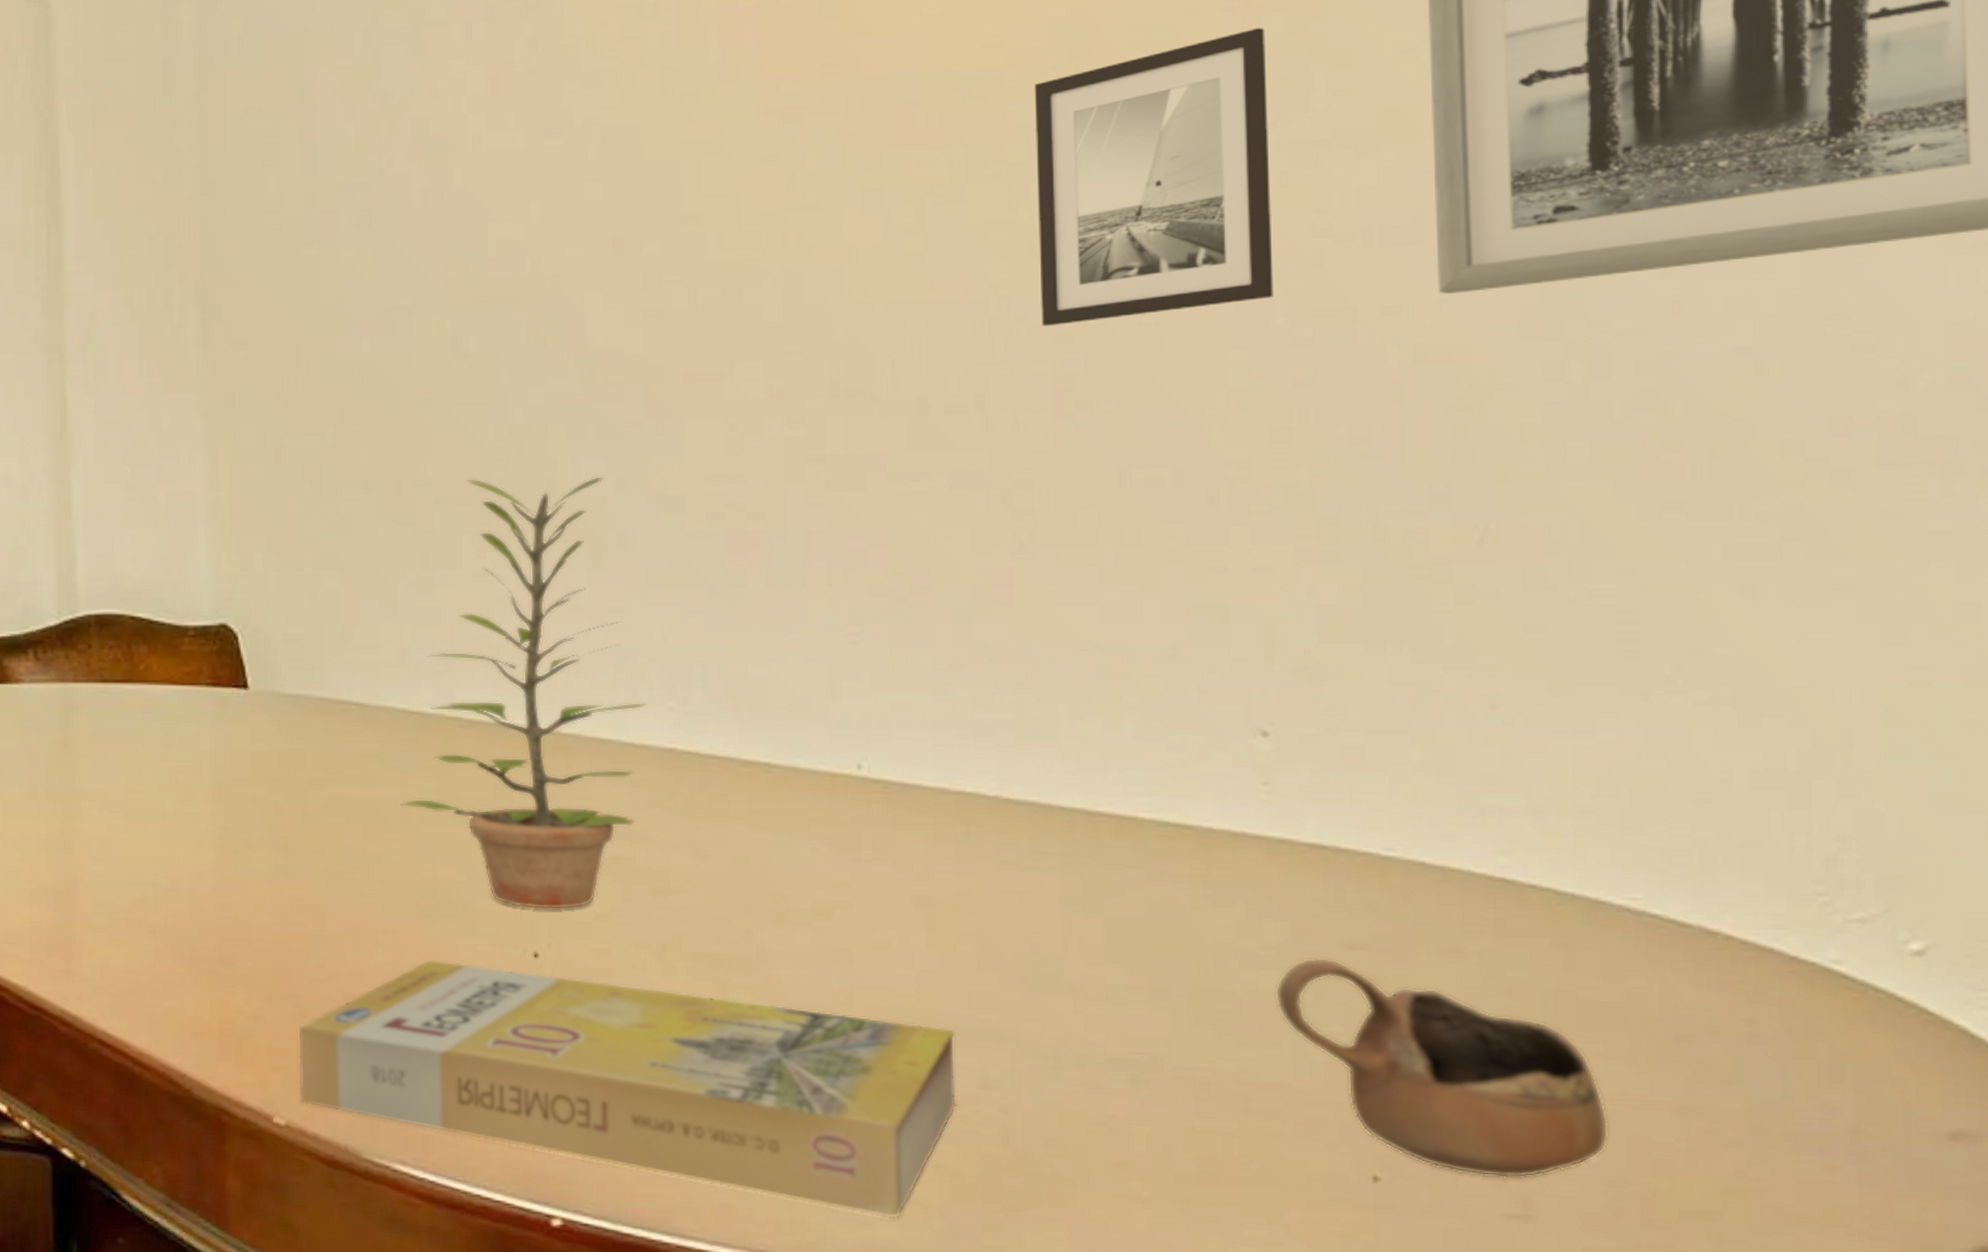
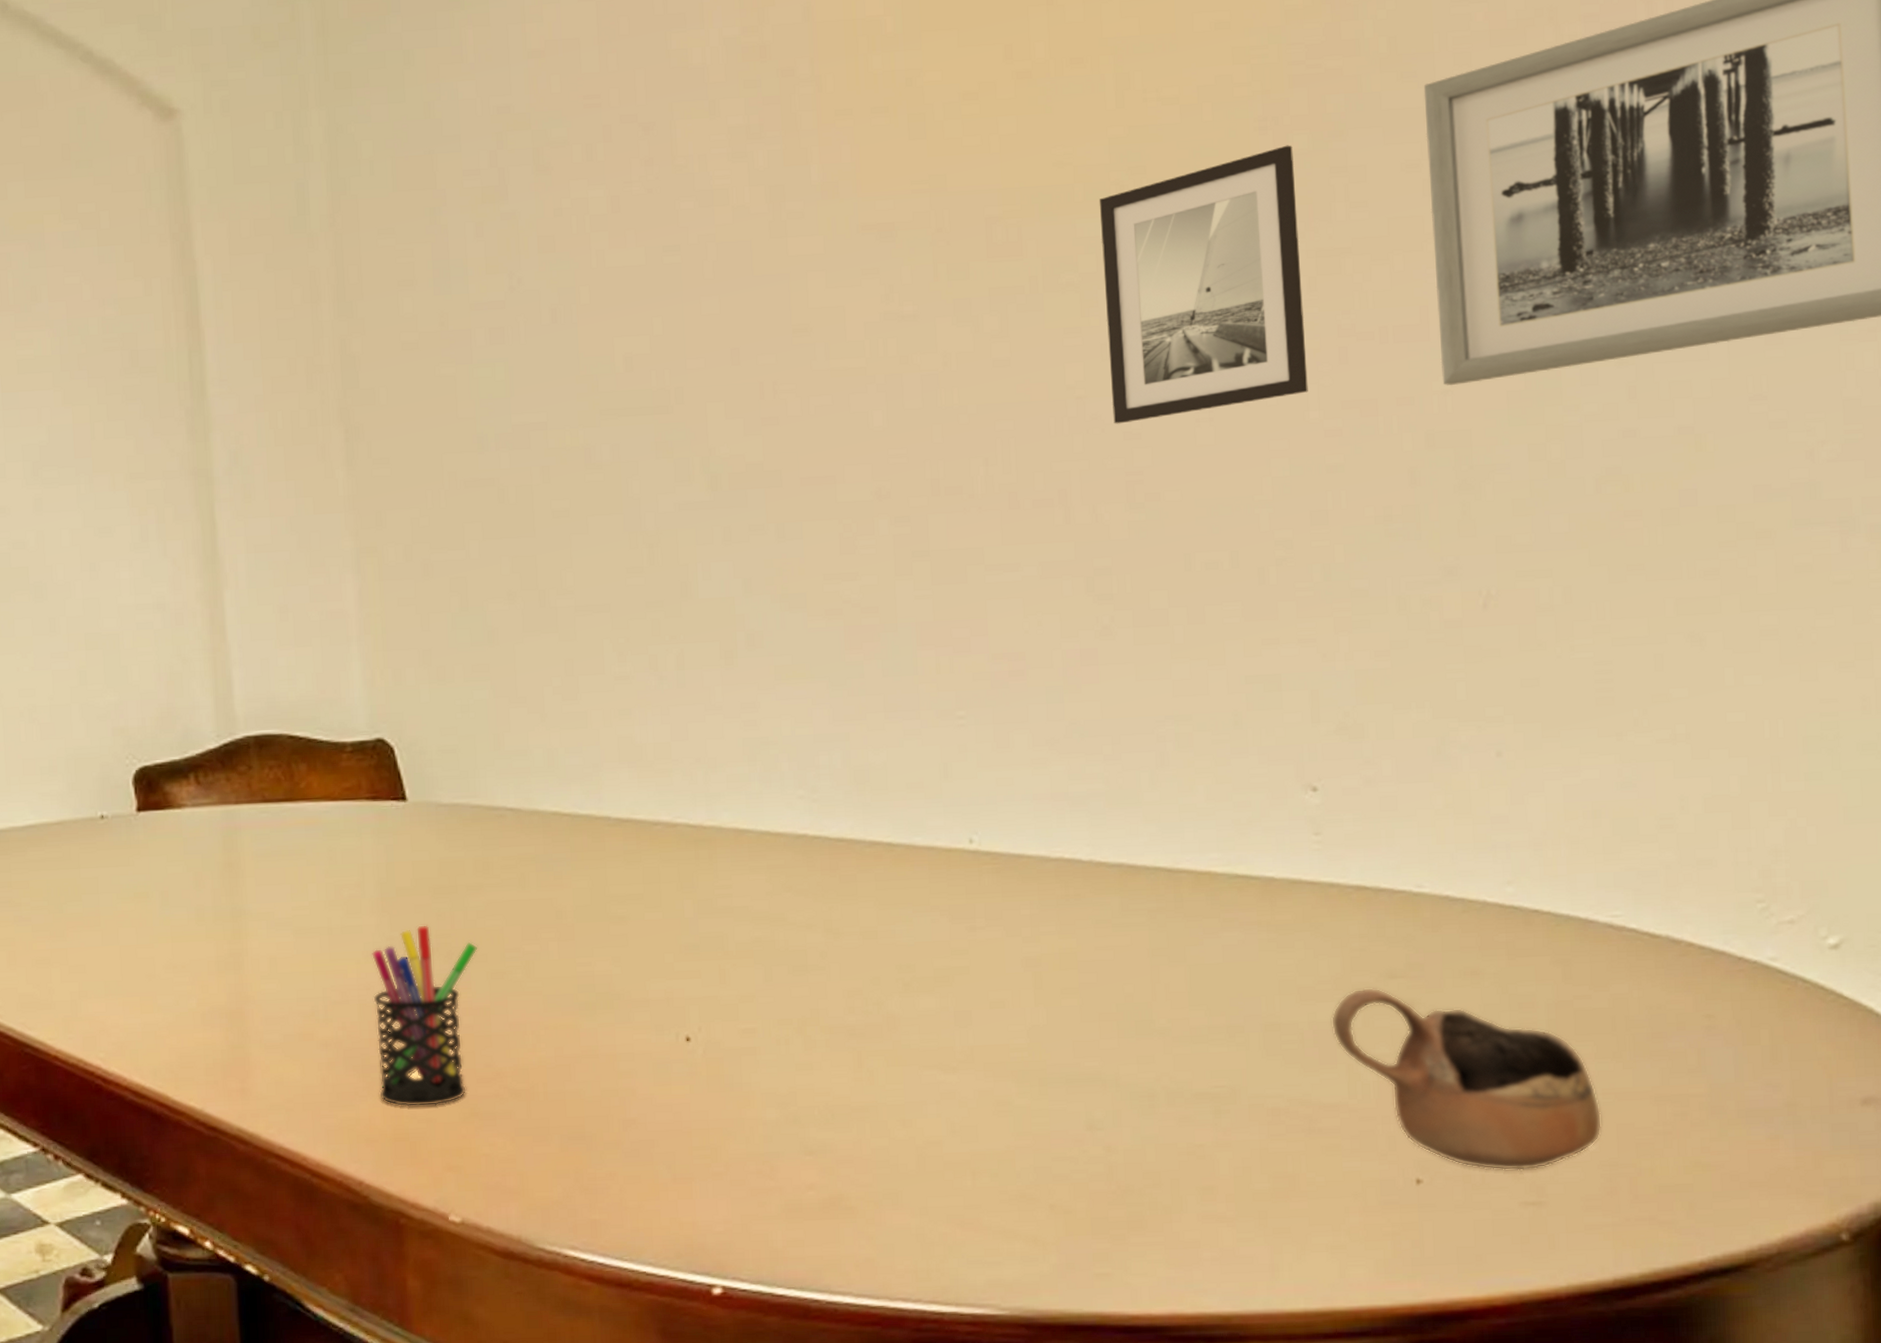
pen holder: none [205,816,316,1004] -> present [372,924,478,1107]
book: present [297,959,957,1219] -> none [468,1051,1068,1258]
plant: present [401,477,647,910] -> none [556,579,780,996]

